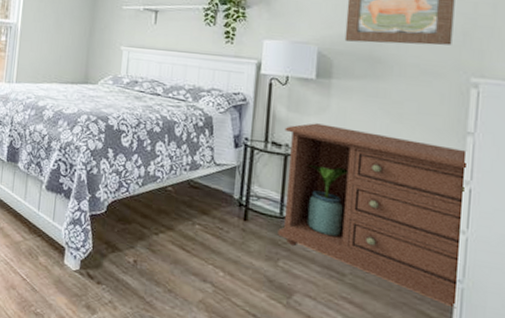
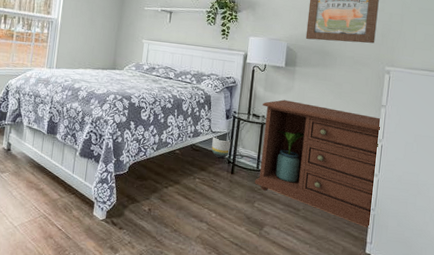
planter: none [215,168,243,200] -> present [211,134,232,159]

